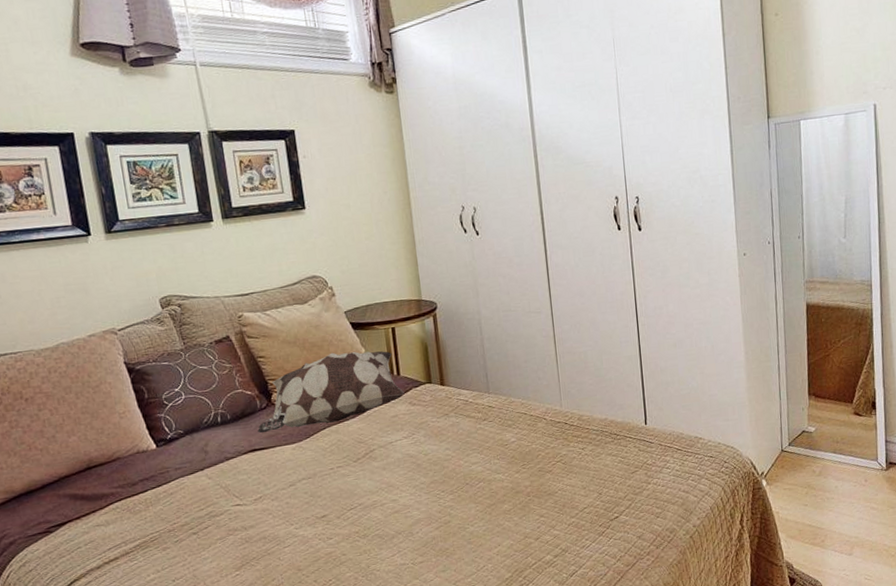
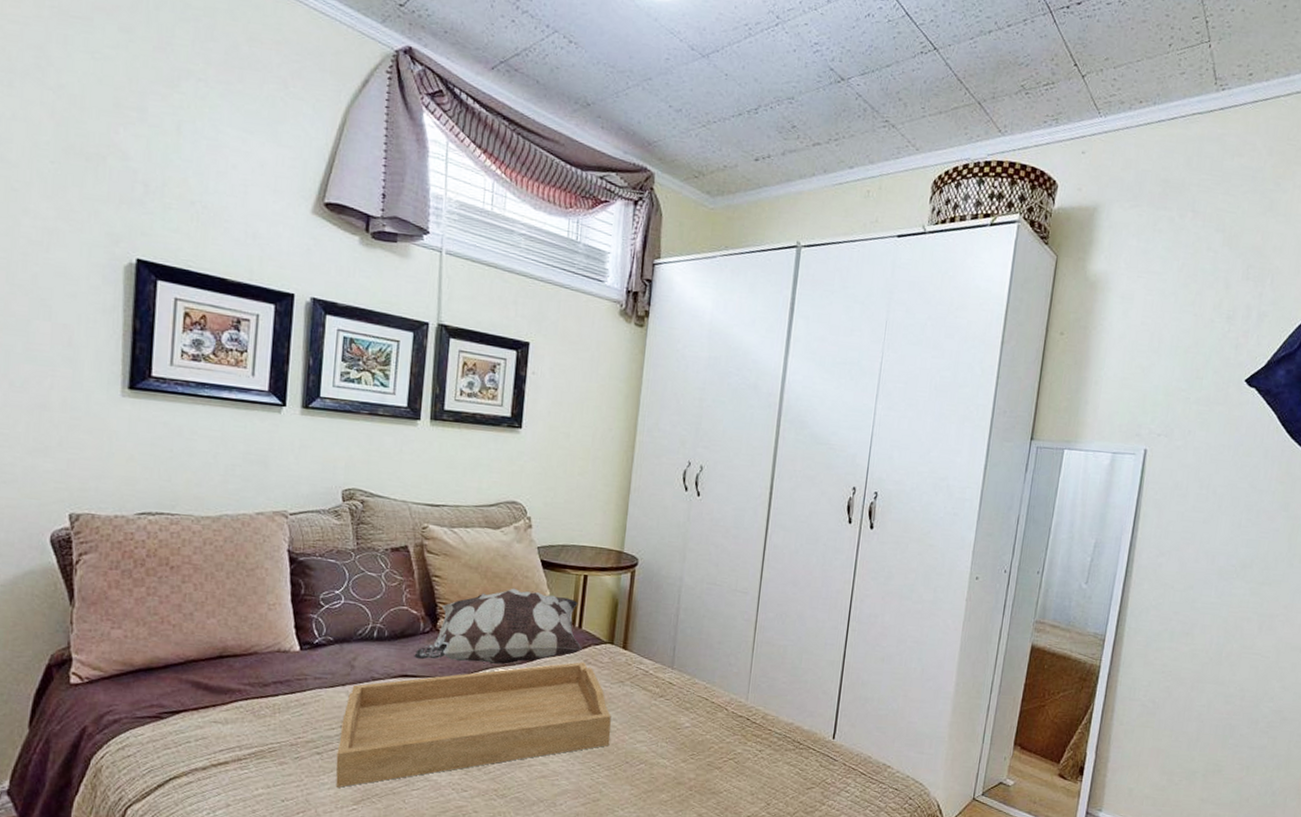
serving tray: none [208,404,448,559] -> present [335,662,611,788]

